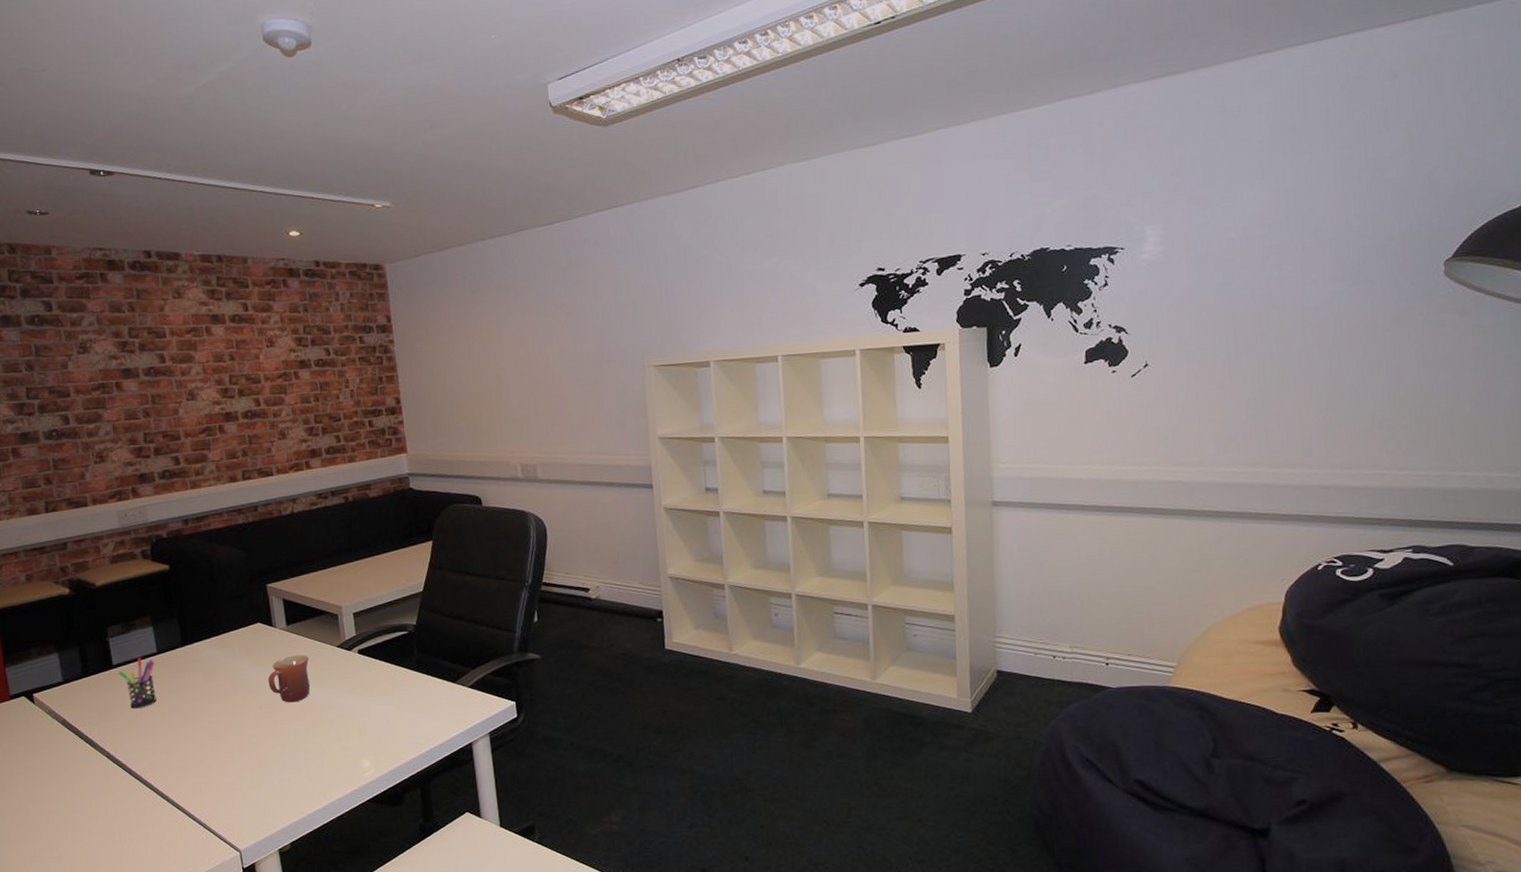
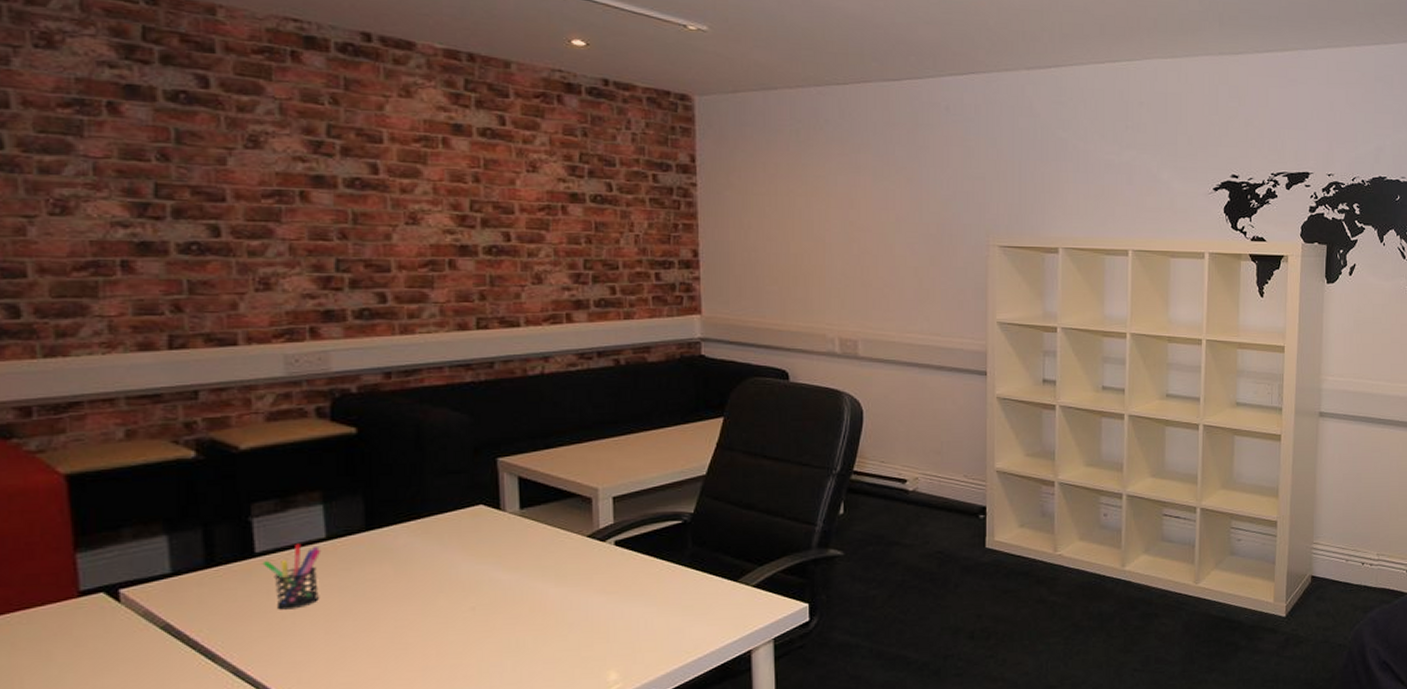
mug: present [268,655,311,703] -> none [487,545,548,603]

